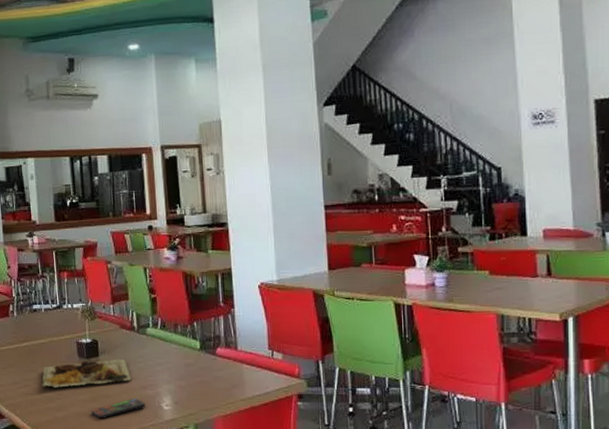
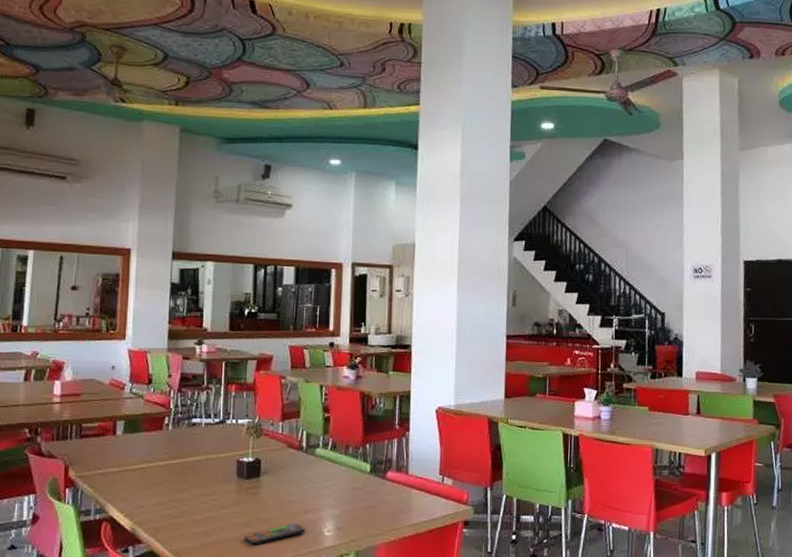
food plate: present [42,358,132,388] -> none [192,480,294,510]

